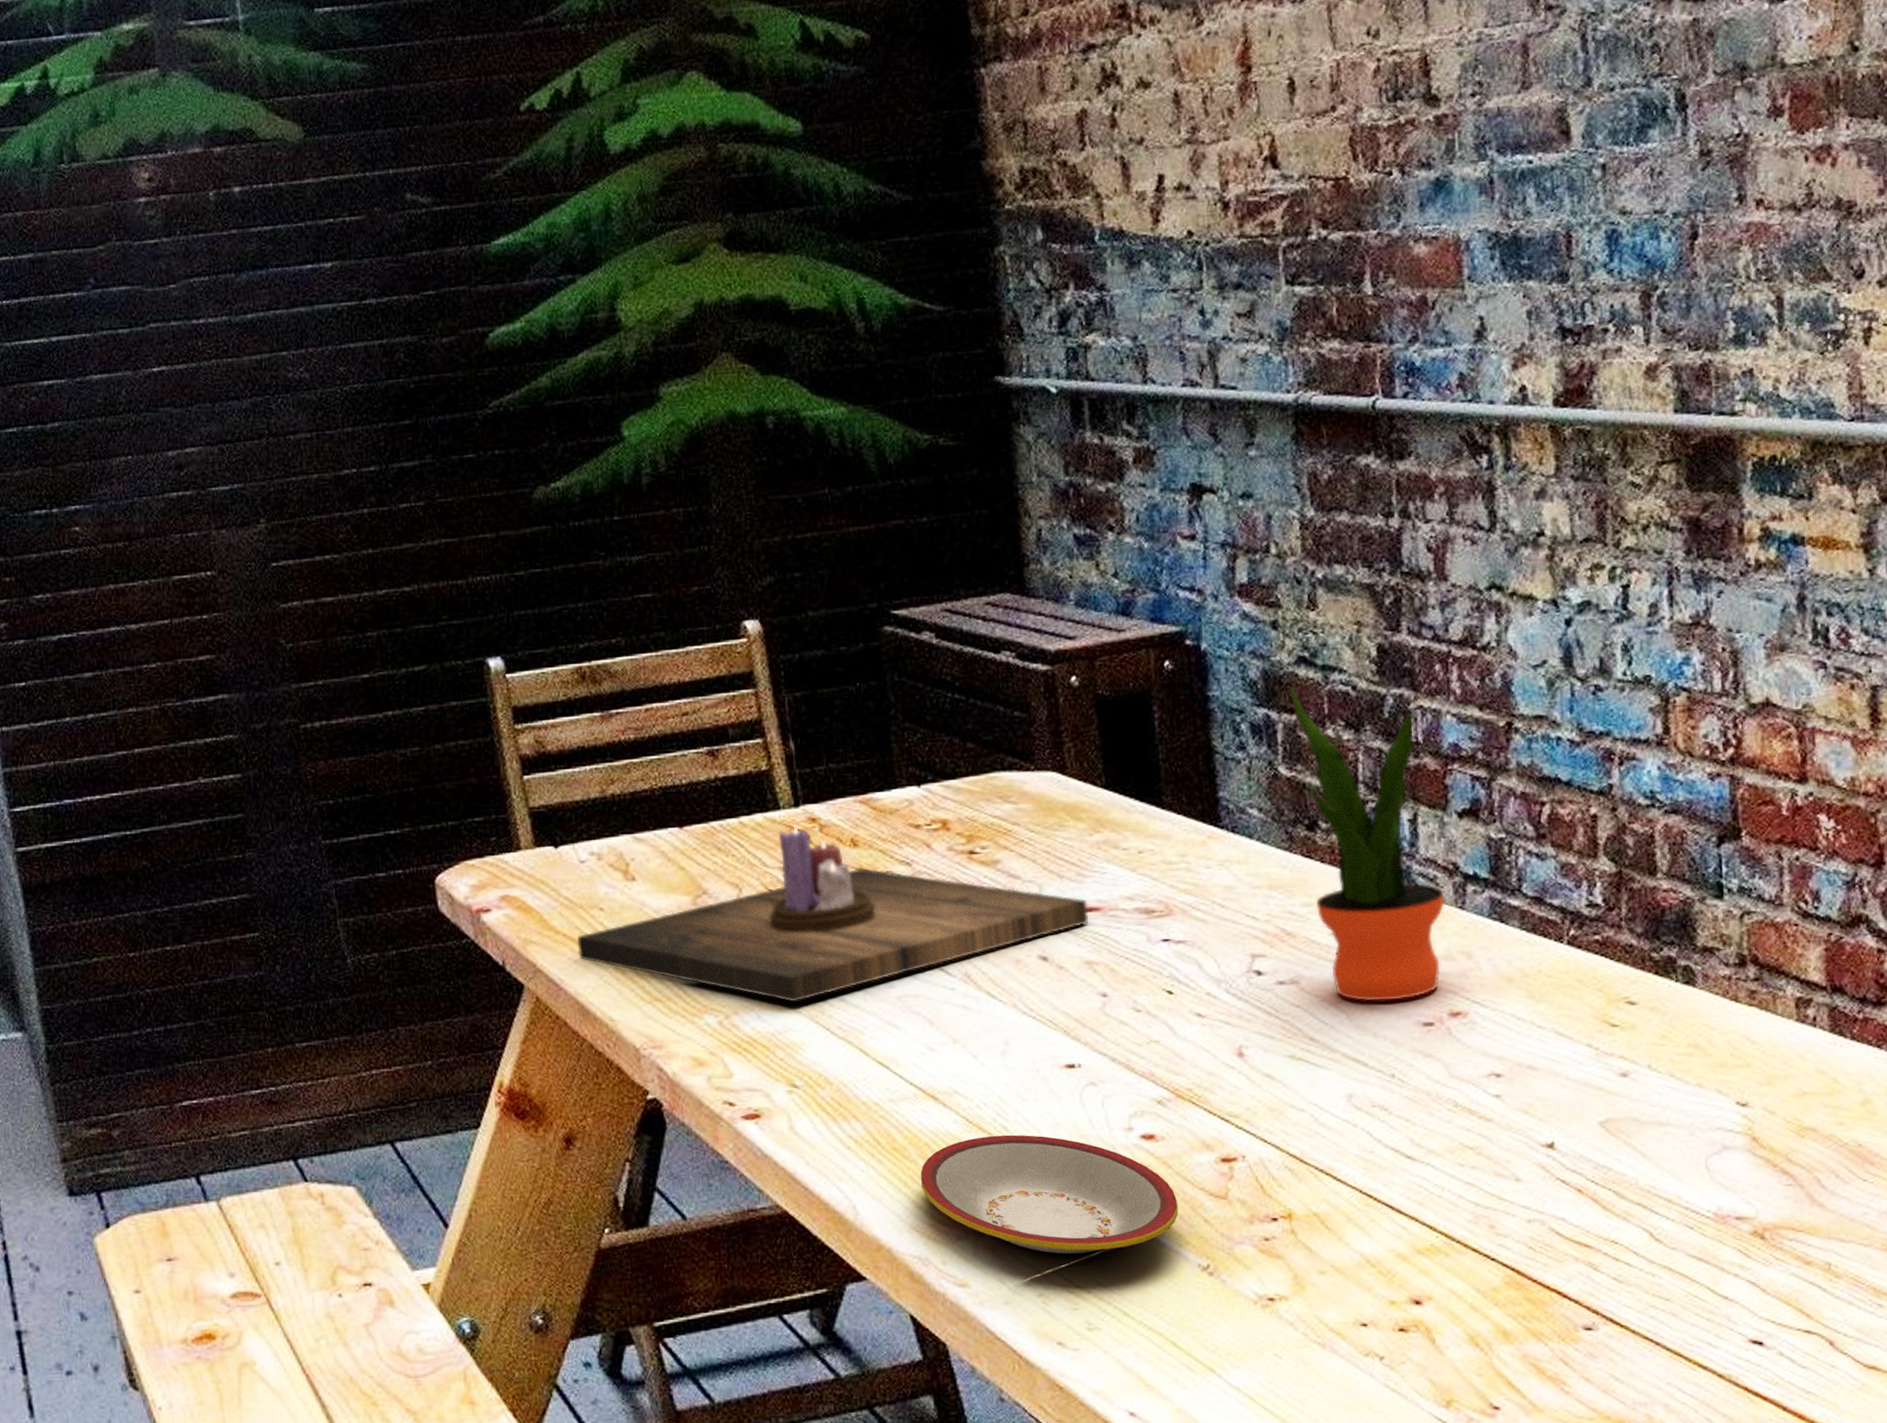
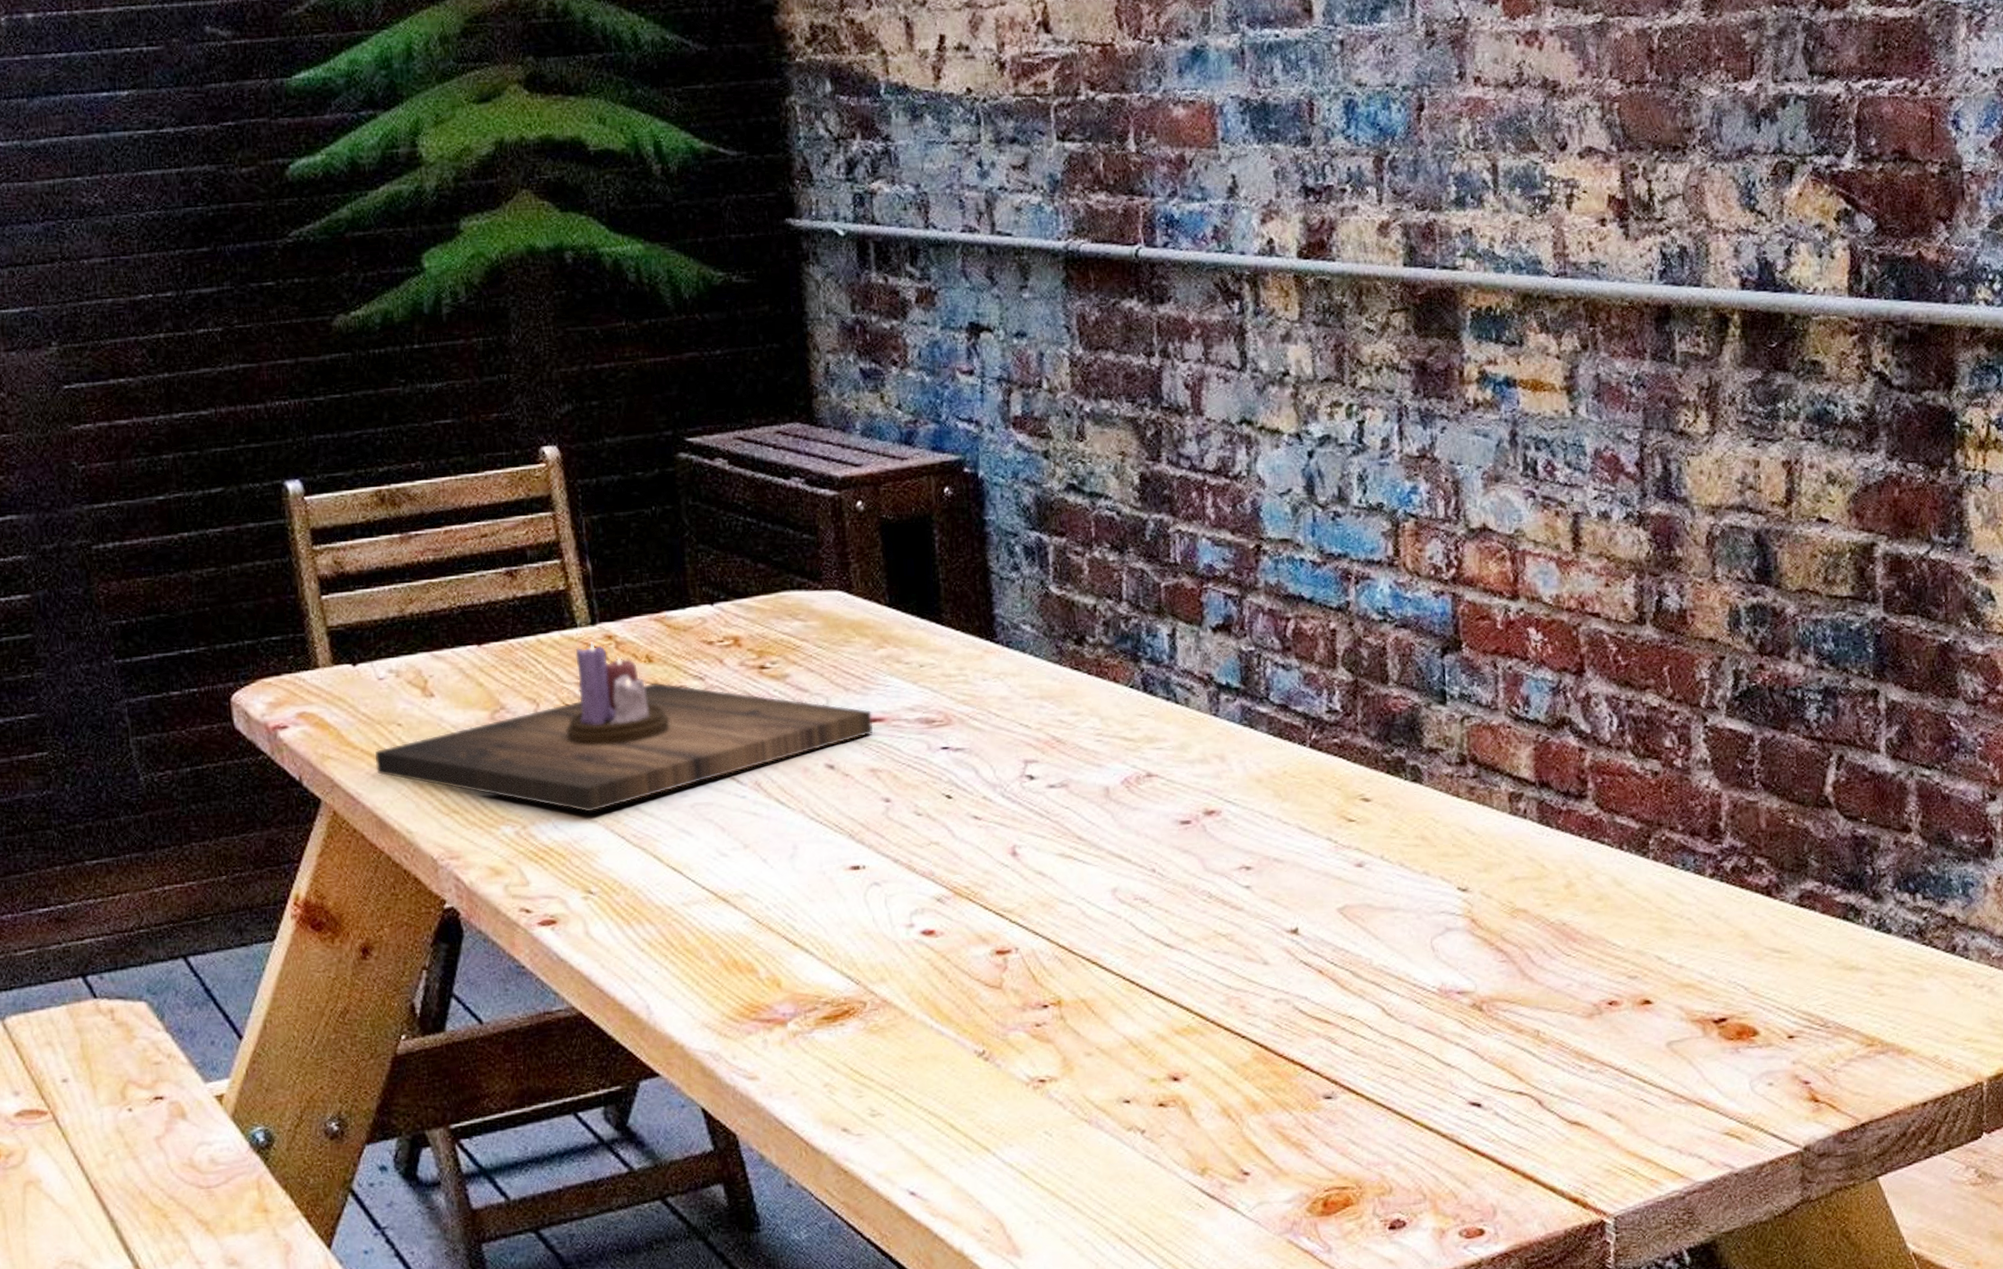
plate: present [920,1134,1179,1254] -> none [712,933,957,1045]
potted plant: present [1289,687,1445,1002] -> none [1060,512,1201,803]

